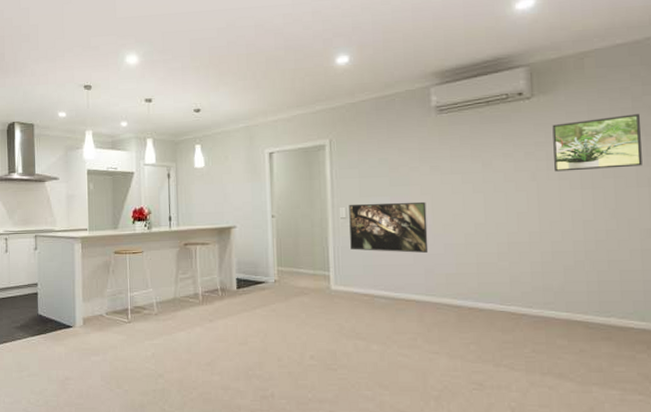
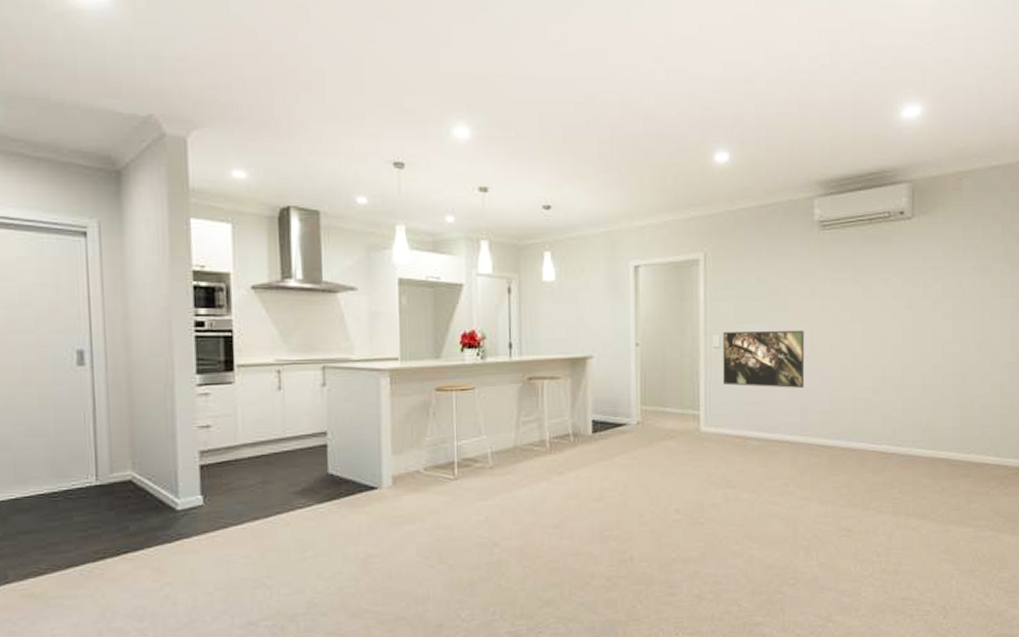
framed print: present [552,114,642,172] -> none [930,242,1008,300]

